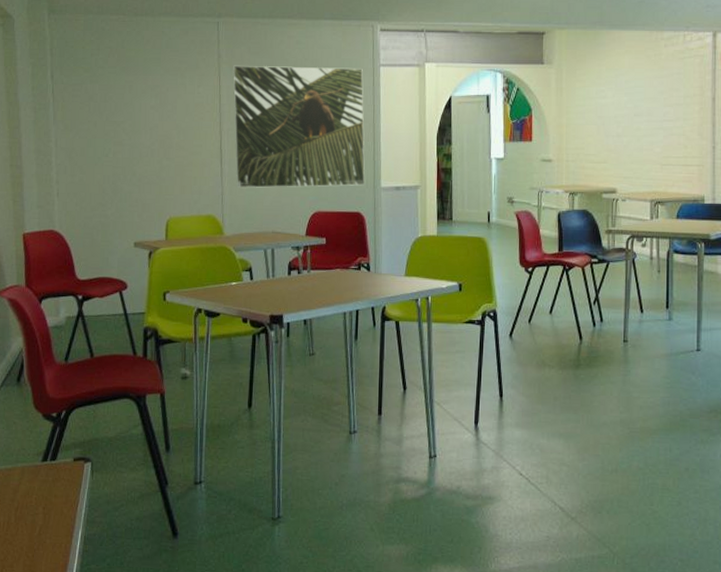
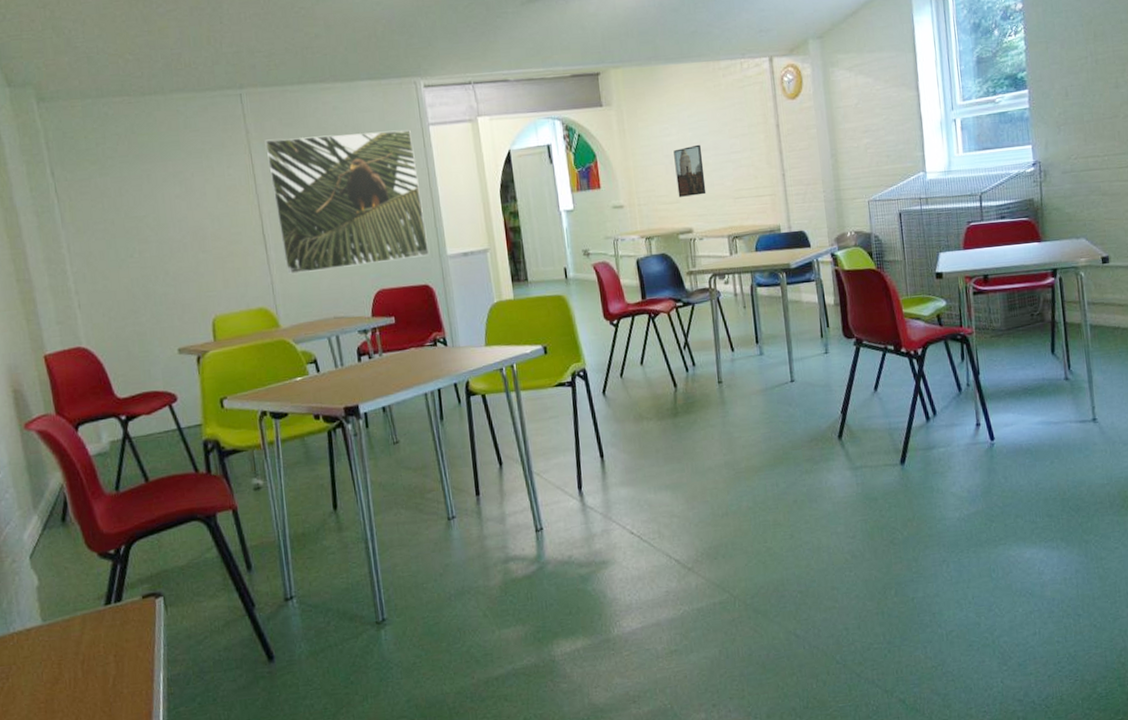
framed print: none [606,109,635,158] -> present [673,144,707,197]

